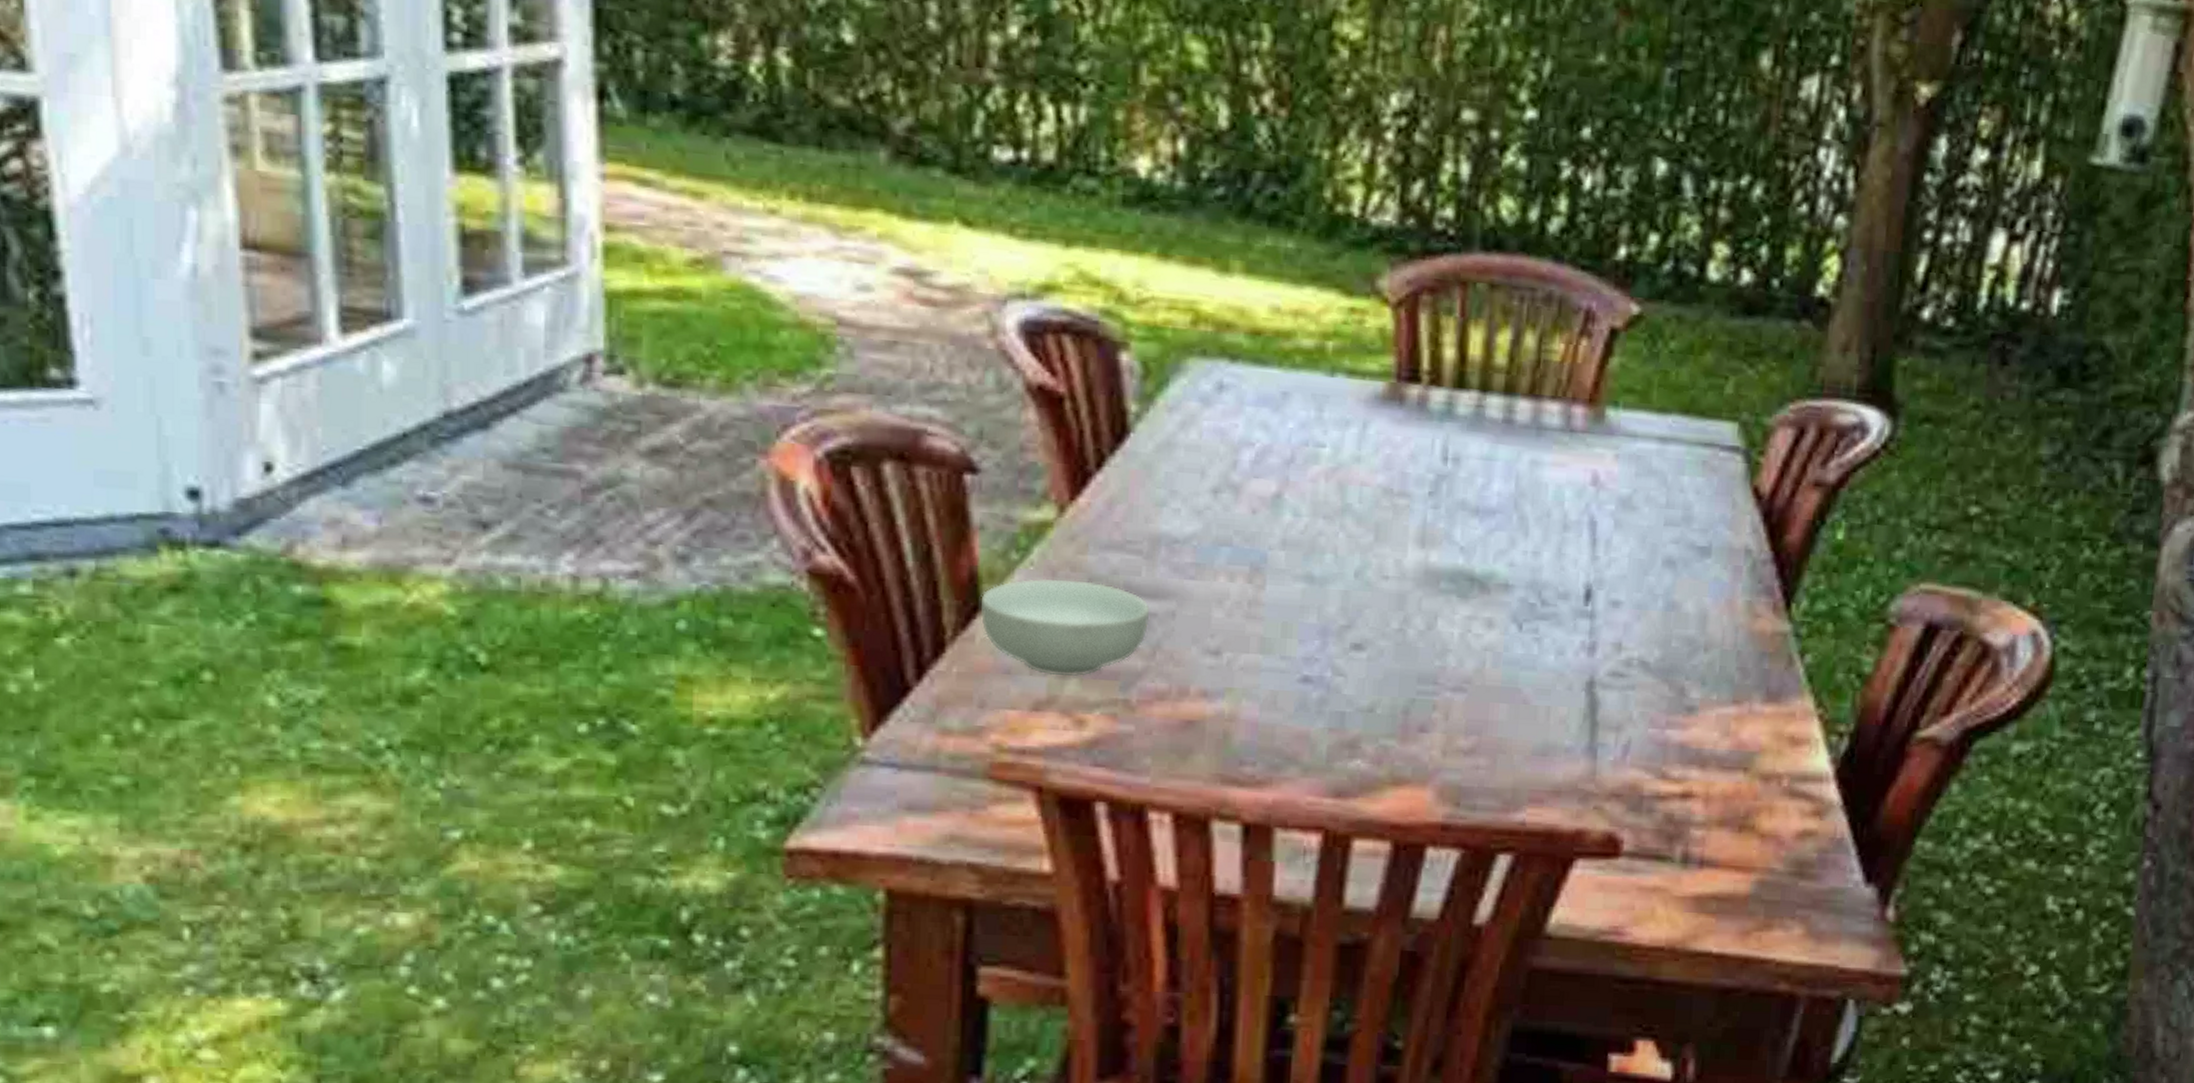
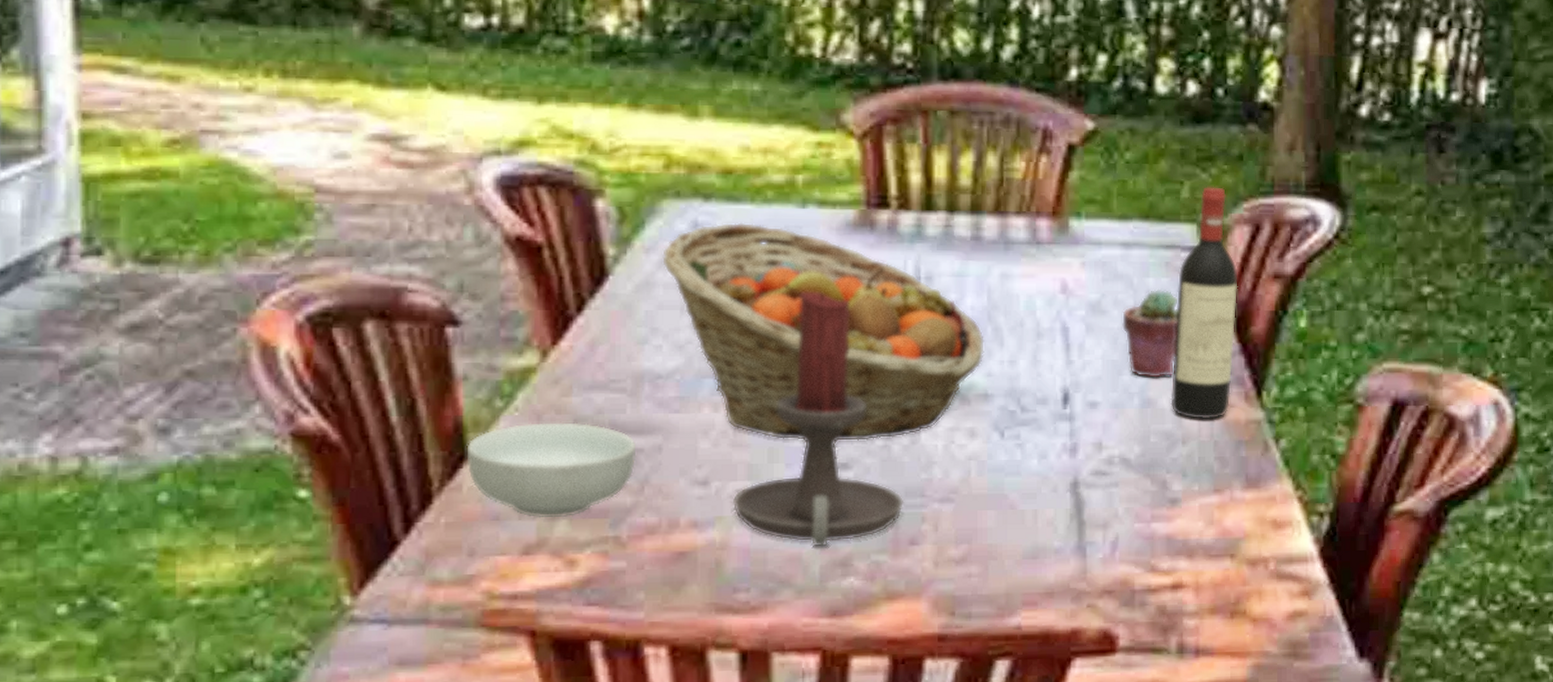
fruit basket: none [1185,385,1510,623] -> present [662,222,986,442]
candle holder: none [1243,464,1417,726] -> present [732,291,905,547]
potted succulent: none [1651,488,1712,582] -> present [1121,288,1178,379]
wine bottle: none [1695,384,1778,628] -> present [1170,187,1238,419]

